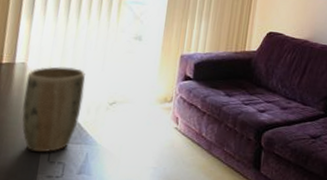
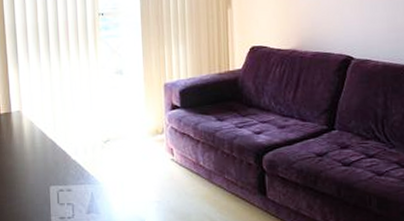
plant pot: present [22,66,85,153] -> none [24,110,79,196]

